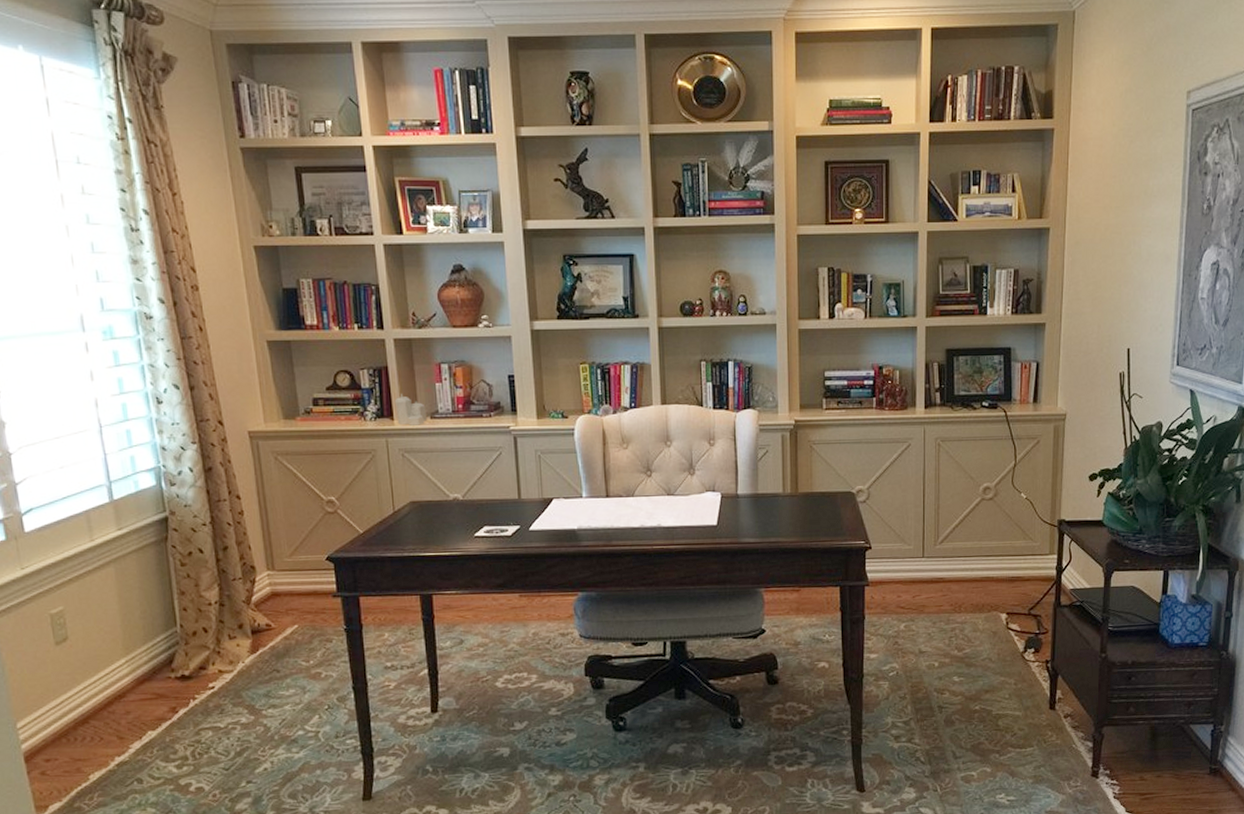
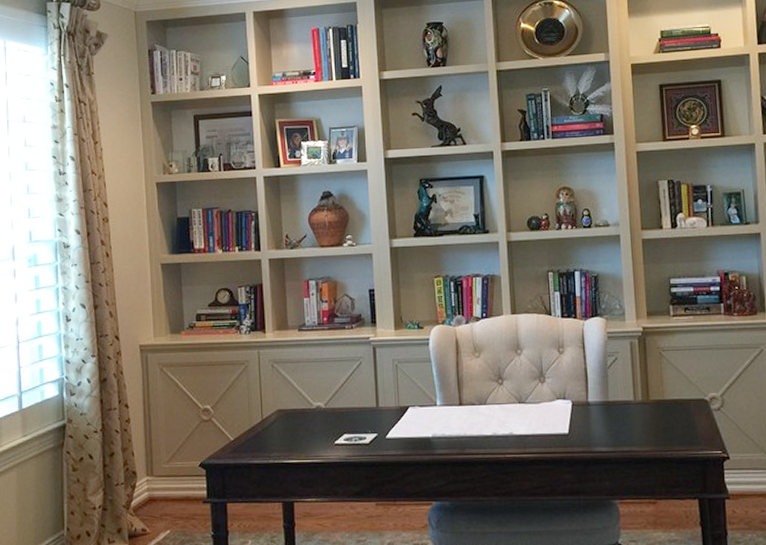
candle: present [394,393,427,426] -> none [267,308,295,338]

